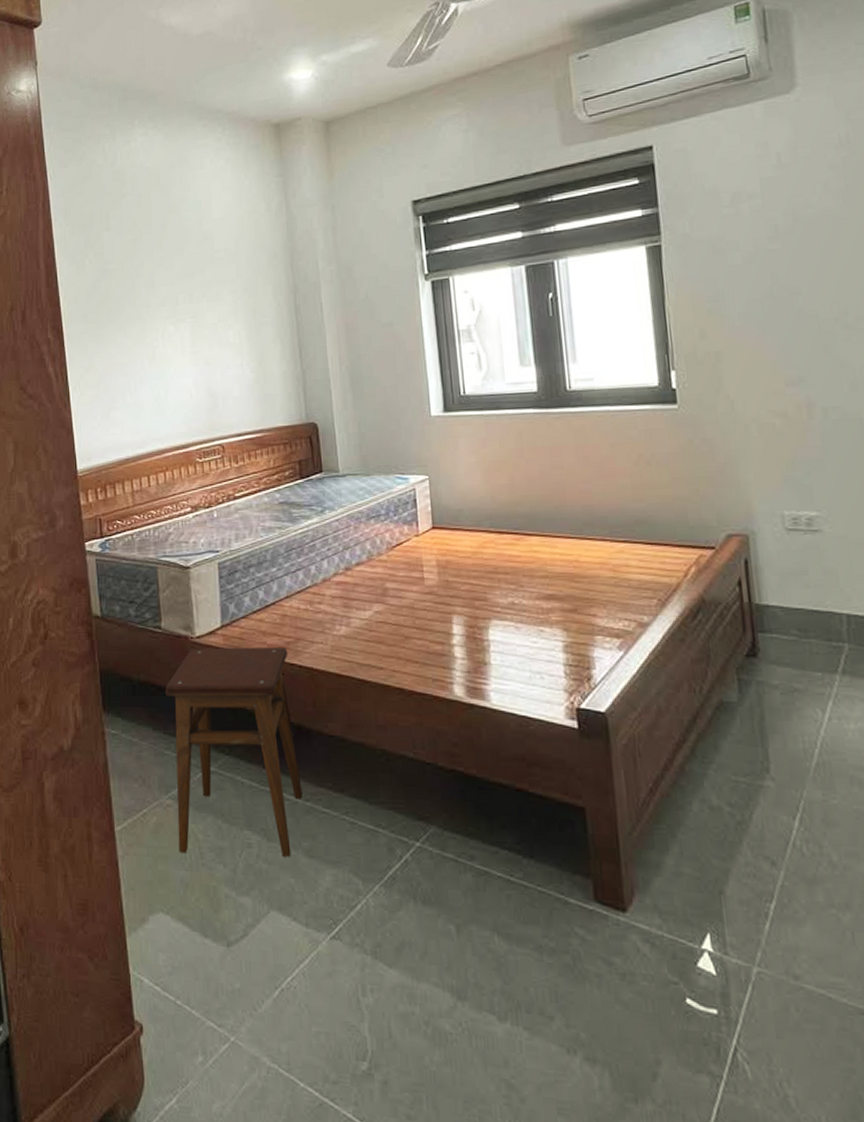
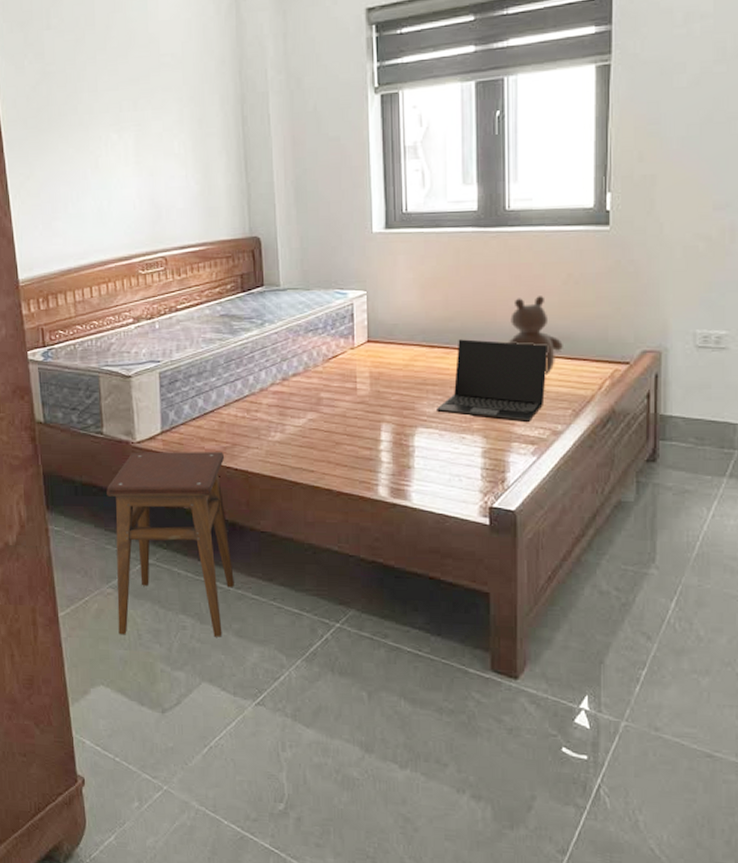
laptop: none [510,524,626,614] -> present [437,339,548,423]
teddy bear: none [581,478,641,562] -> present [508,296,563,376]

